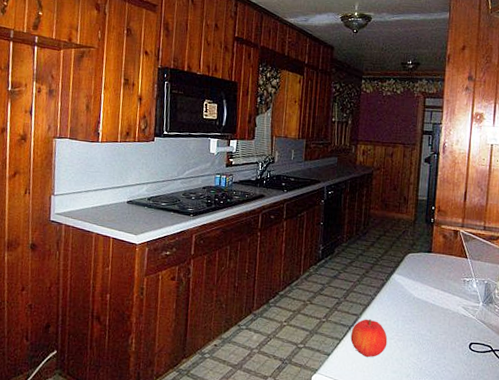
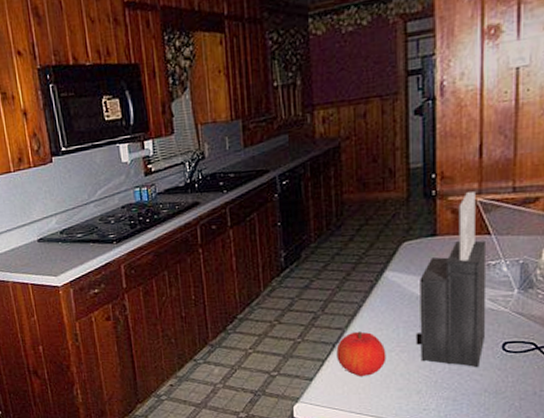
knife block: none [409,224,464,361] -> present [415,192,487,368]

